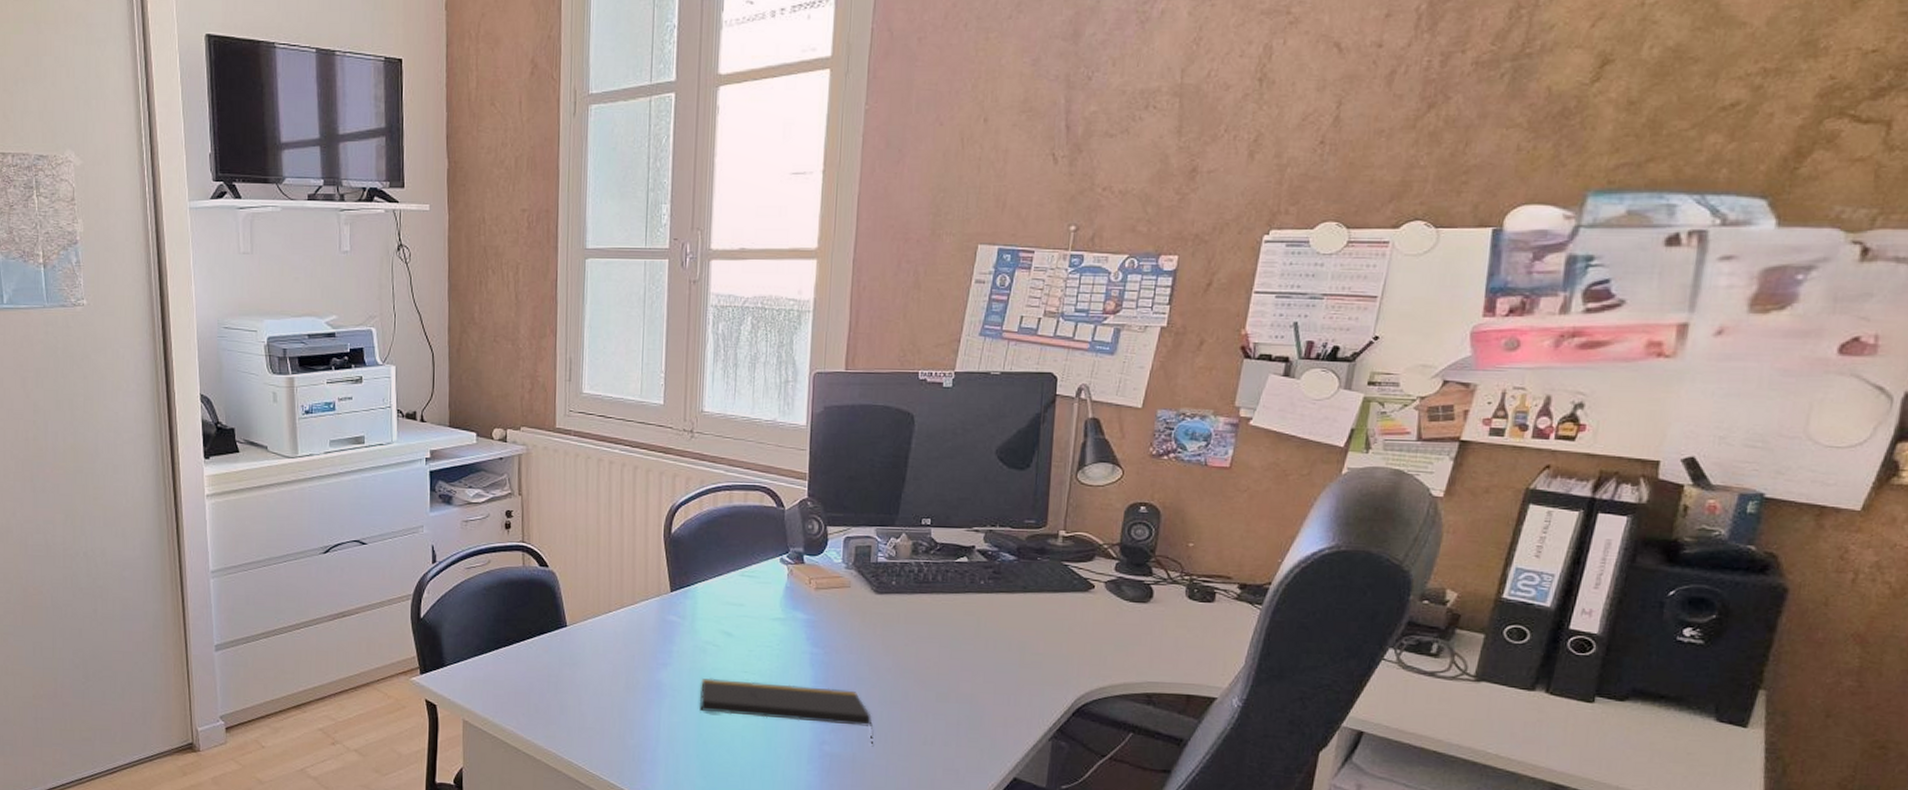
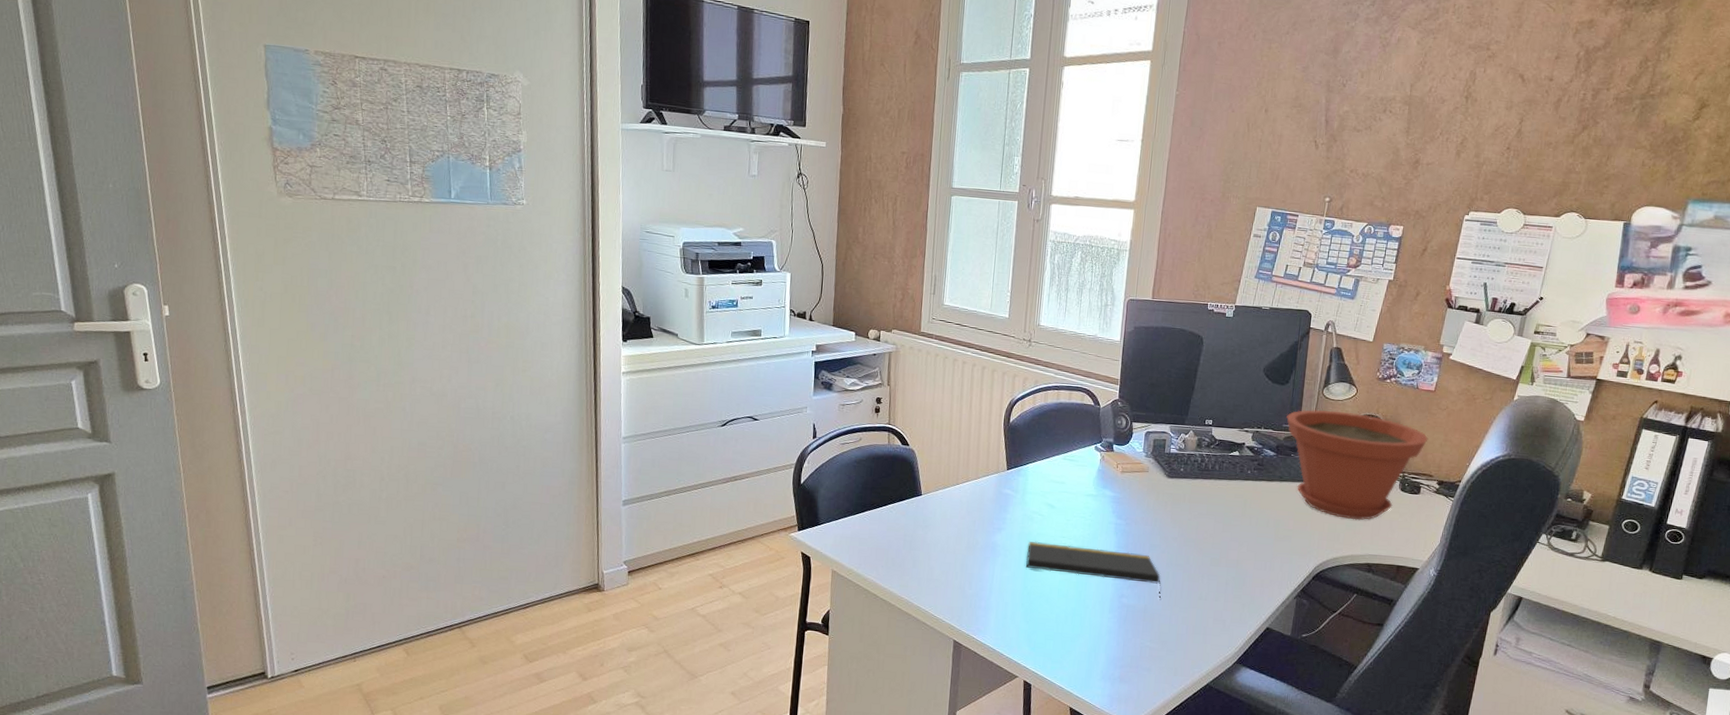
plant pot: none [1029,498,1224,639] -> present [1286,409,1429,521]

